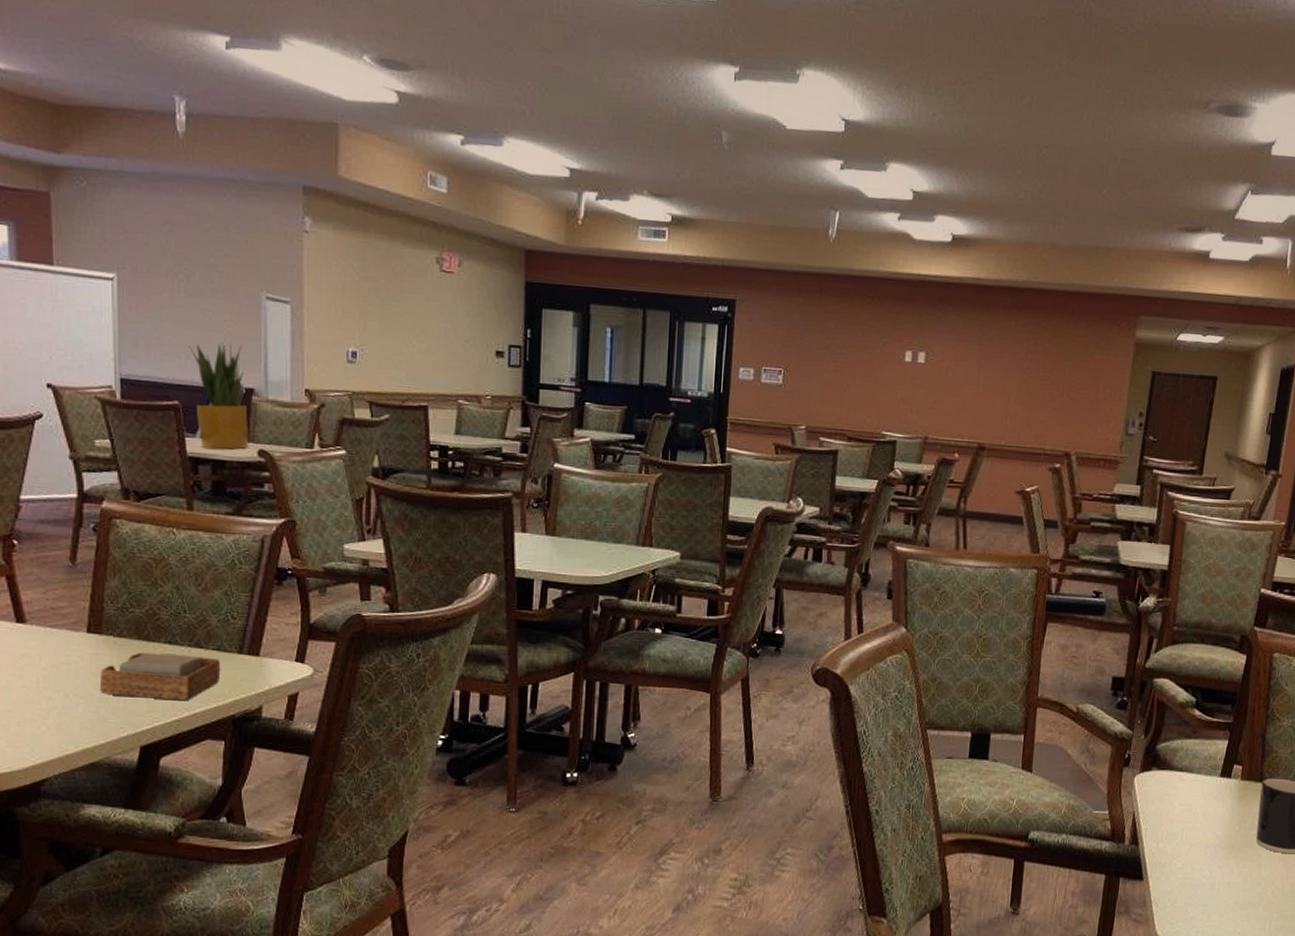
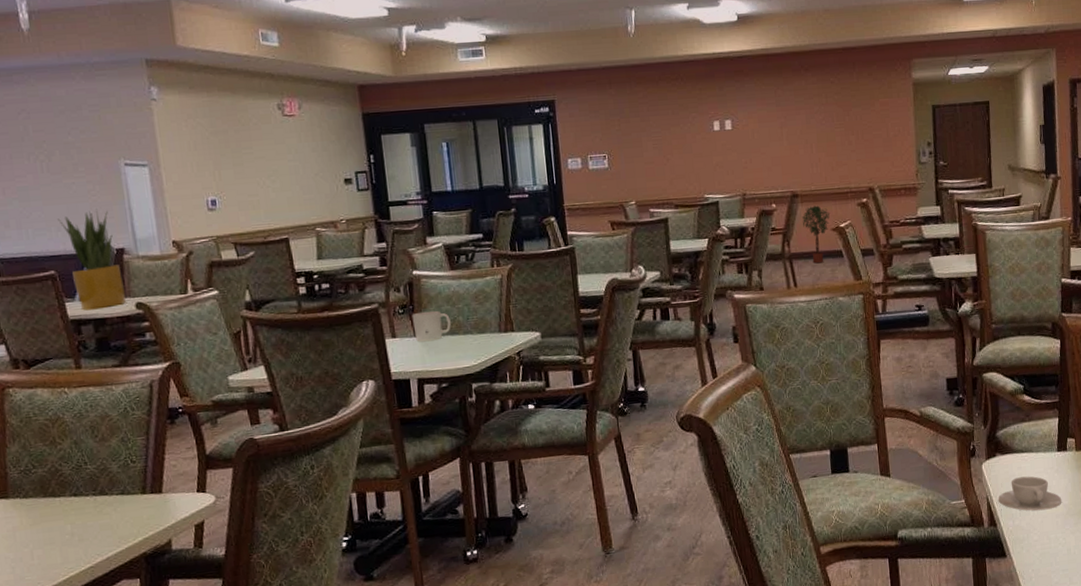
napkin holder: present [99,652,221,701] -> none [11,502,128,555]
mug: none [546,509,587,543] -> present [412,310,451,342]
potted tree: none [984,462,1017,528] -> present [801,205,831,264]
teacup: none [1145,797,1216,838] -> present [998,476,1062,511]

